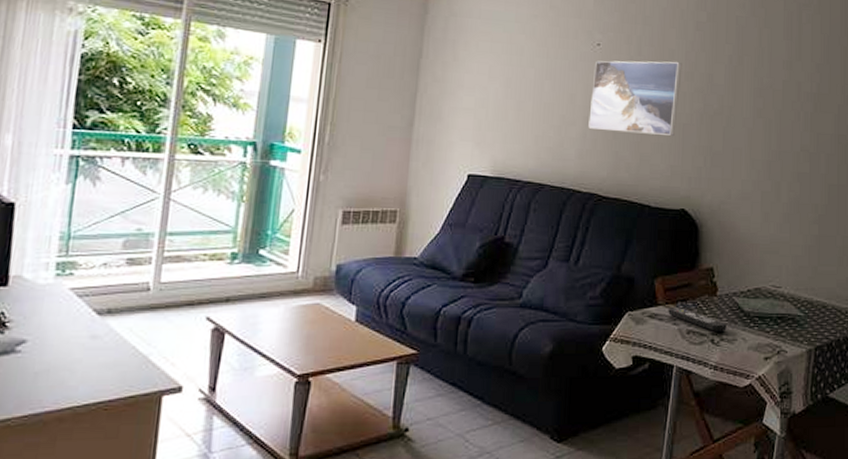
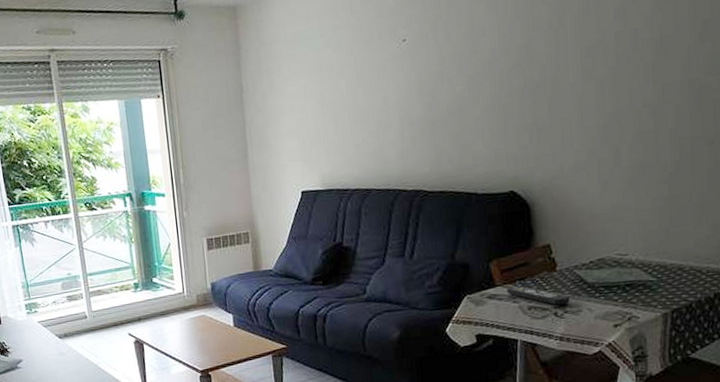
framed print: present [588,60,682,136] -> none [403,38,496,128]

